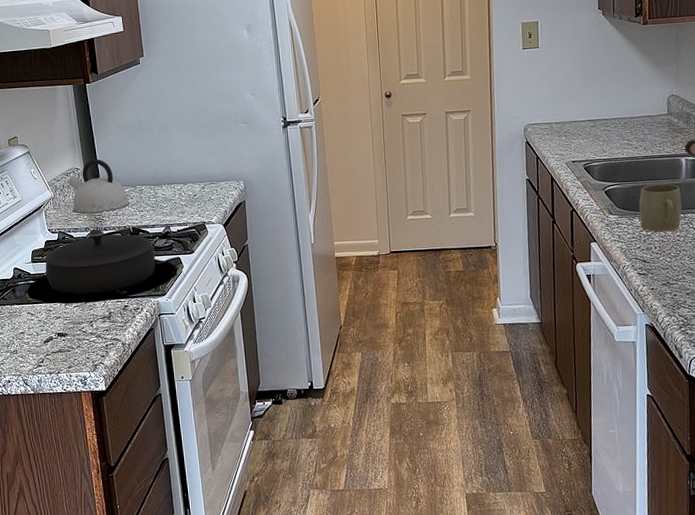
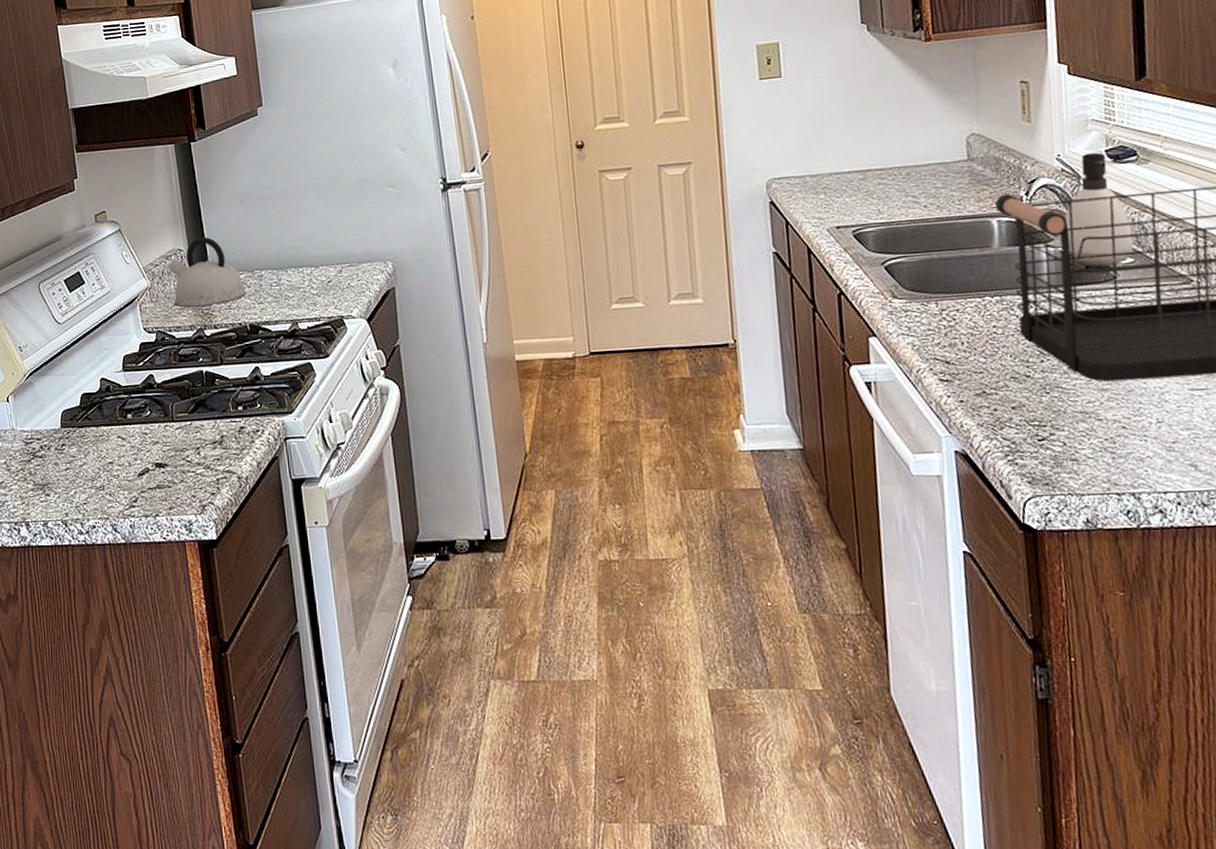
cooking pot: present [26,229,178,305] -> none [115,328,309,426]
mug: present [639,183,682,232] -> none [934,254,998,322]

